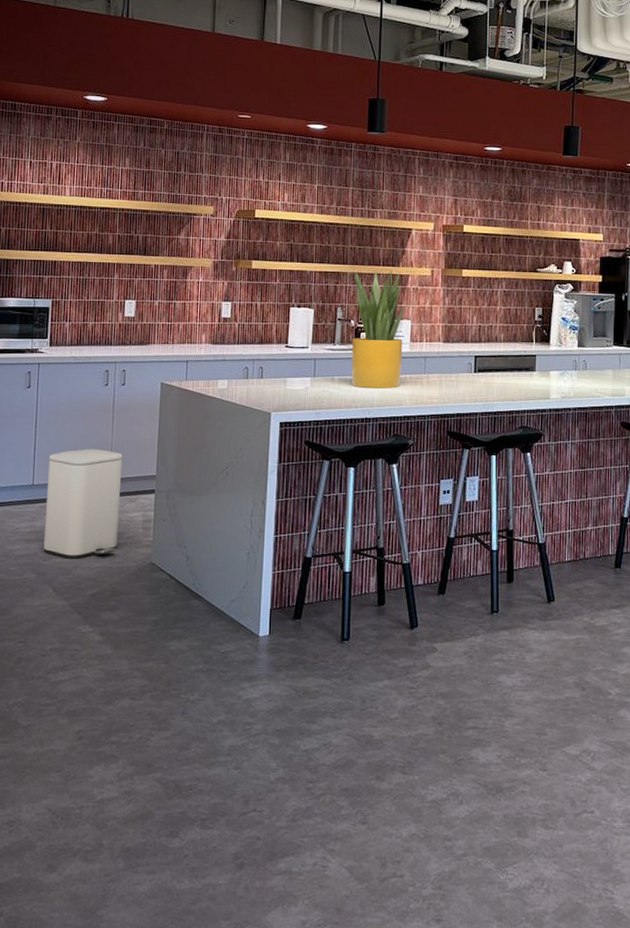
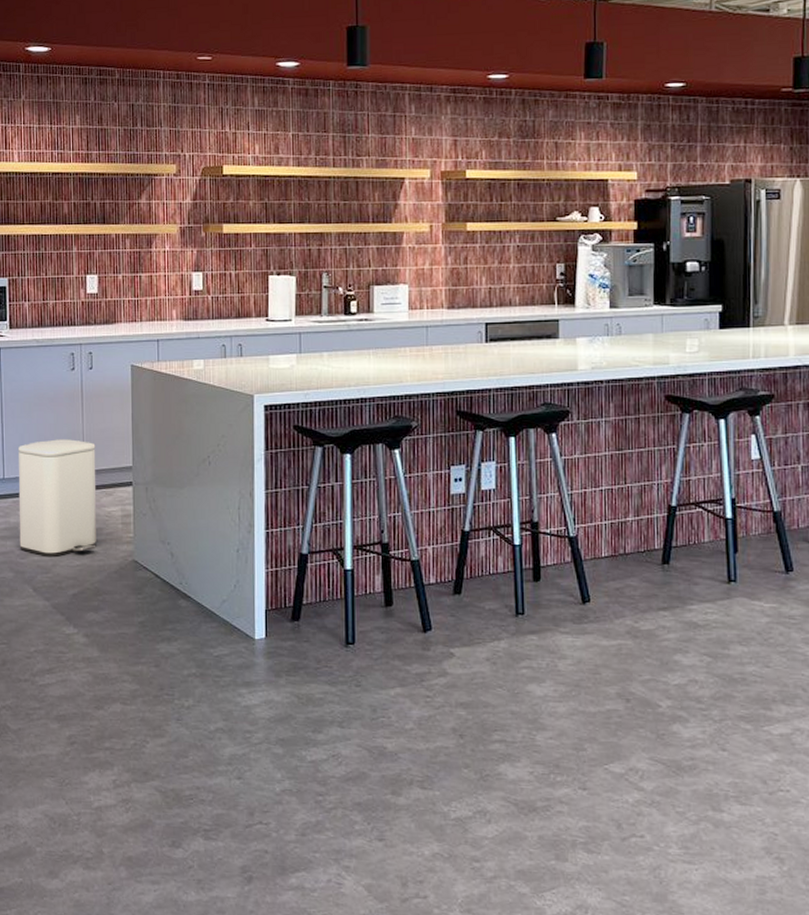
planter: present [351,269,409,389] -> none [337,226,405,364]

